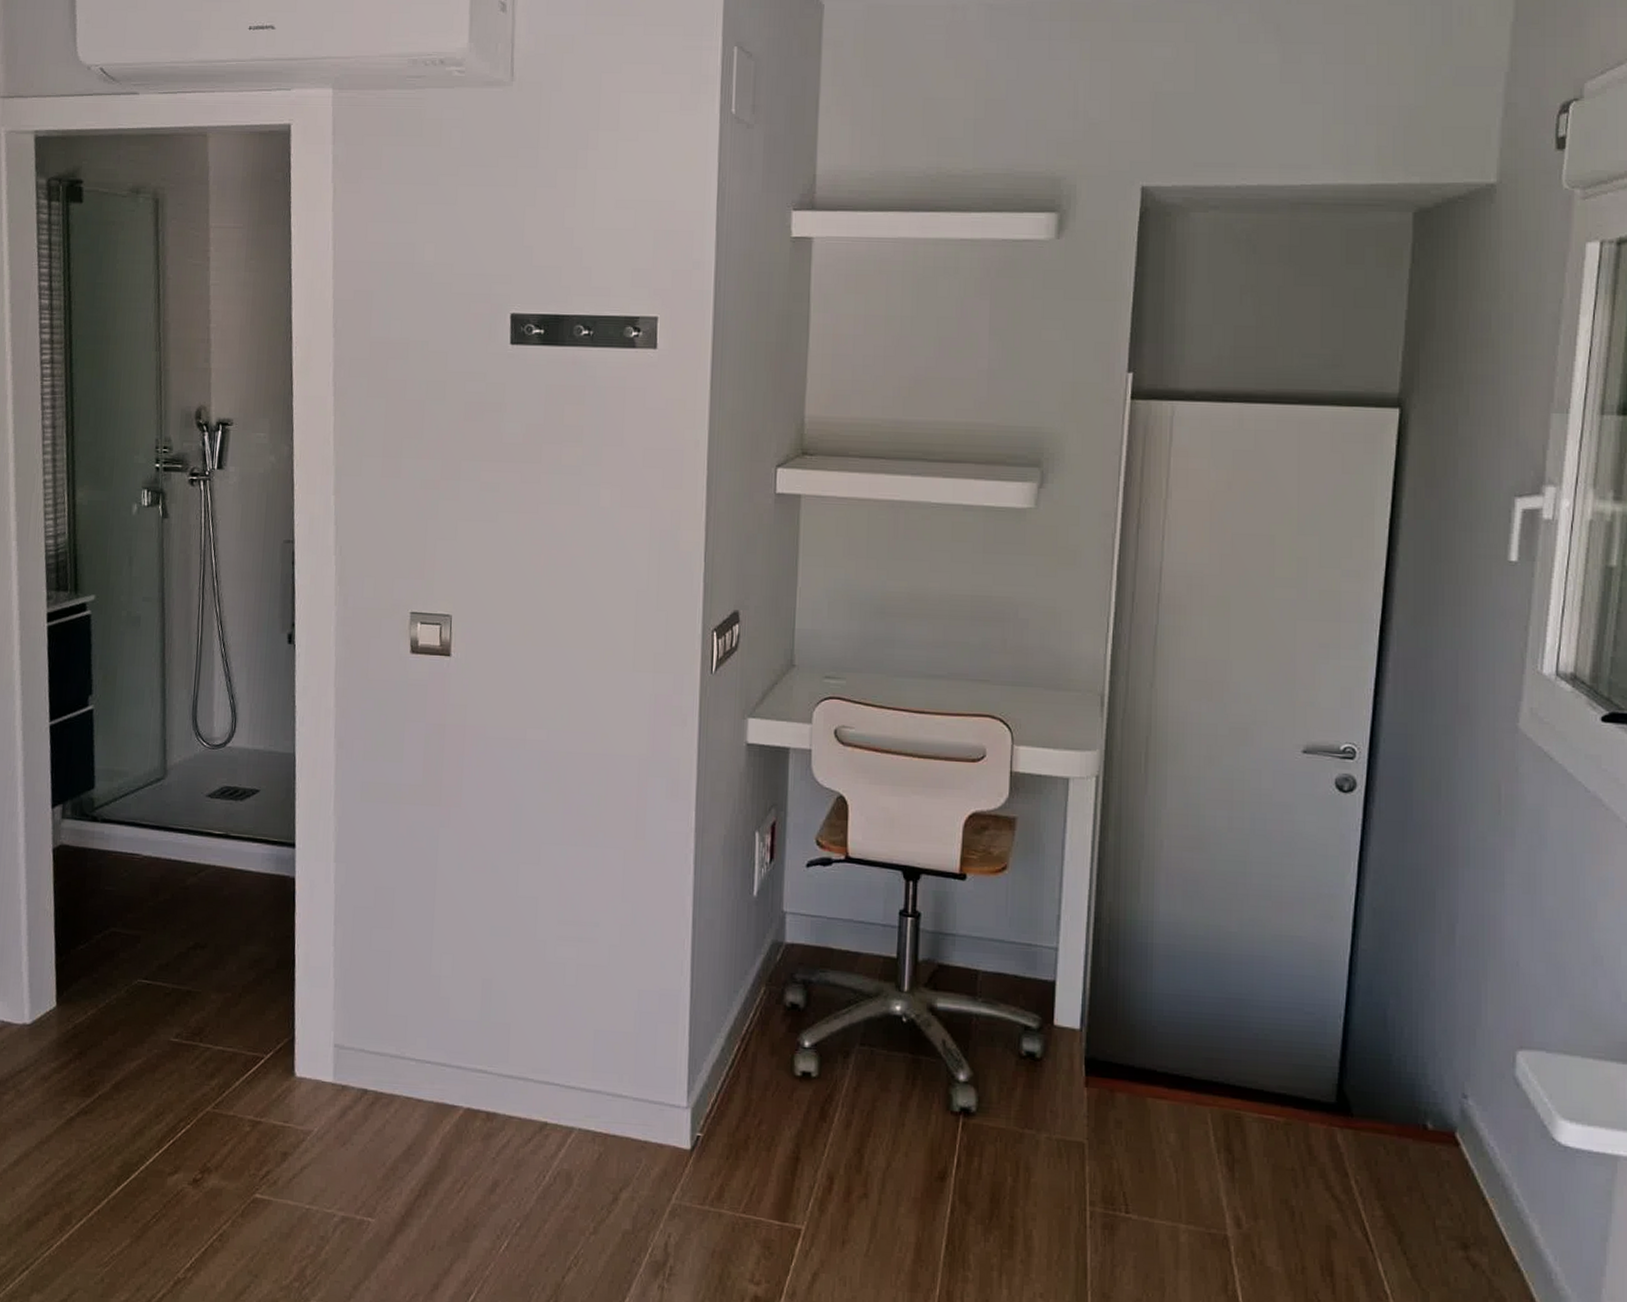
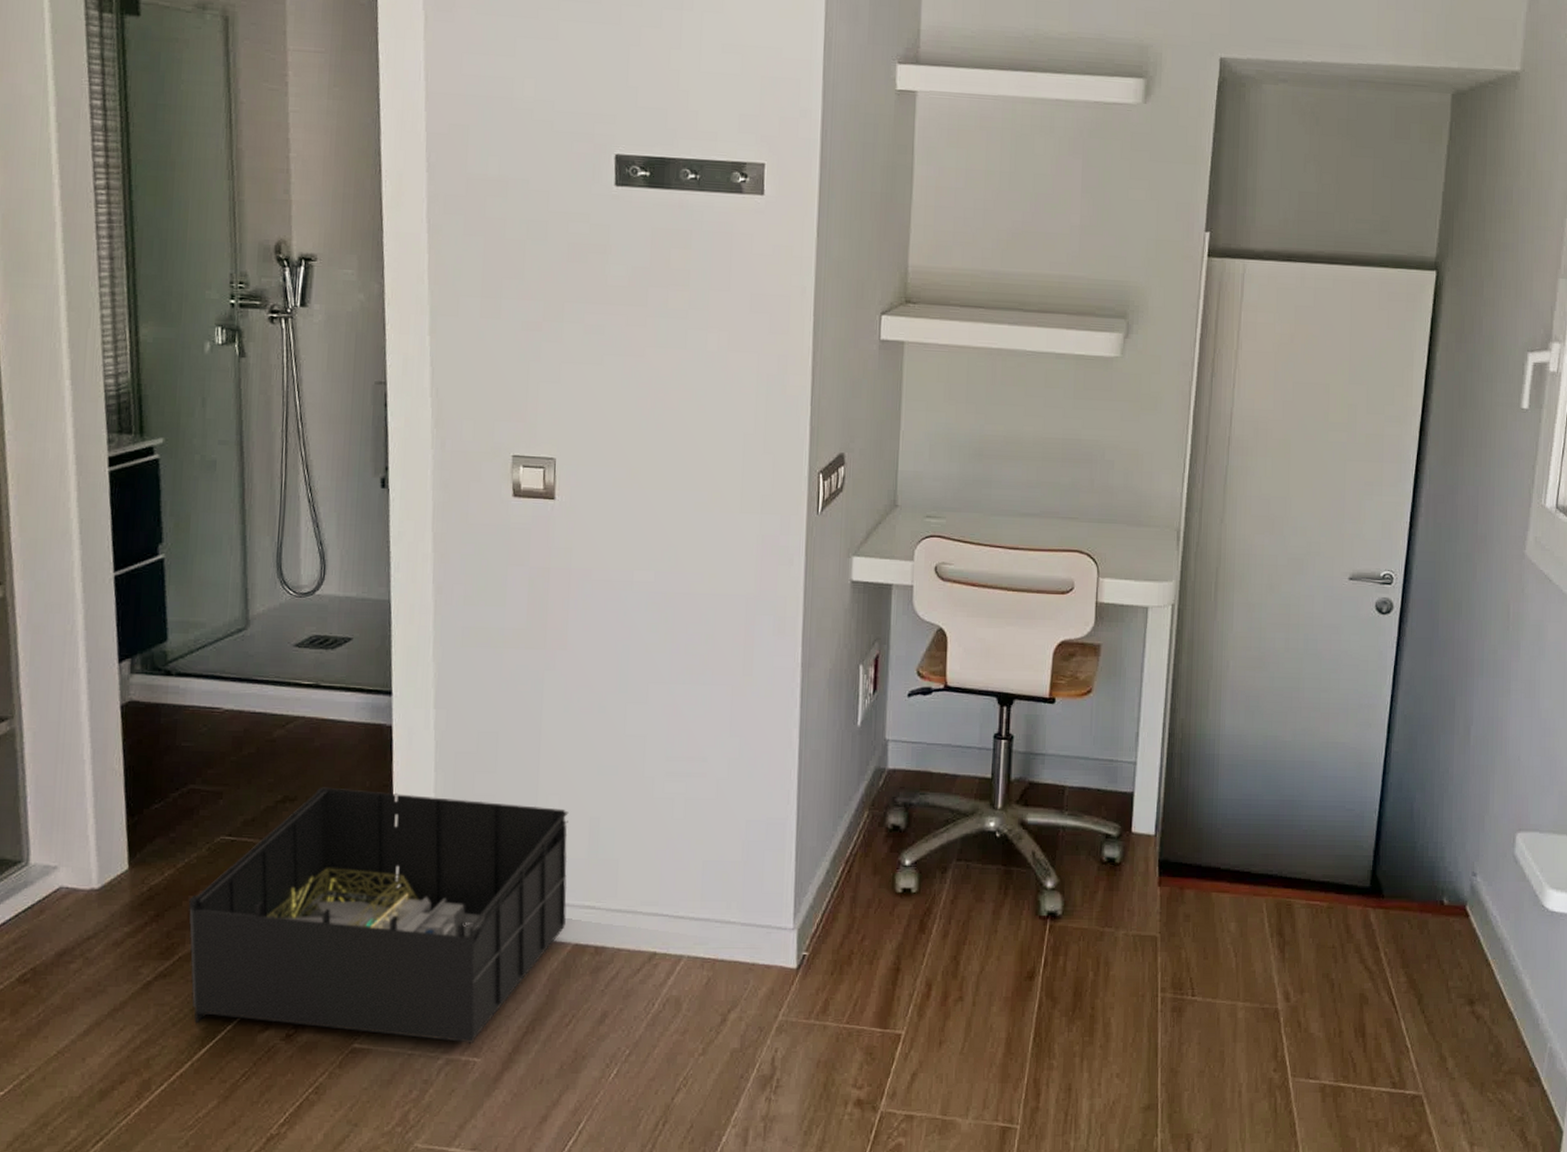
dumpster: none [108,935,462,1204] -> present [188,787,569,1045]

